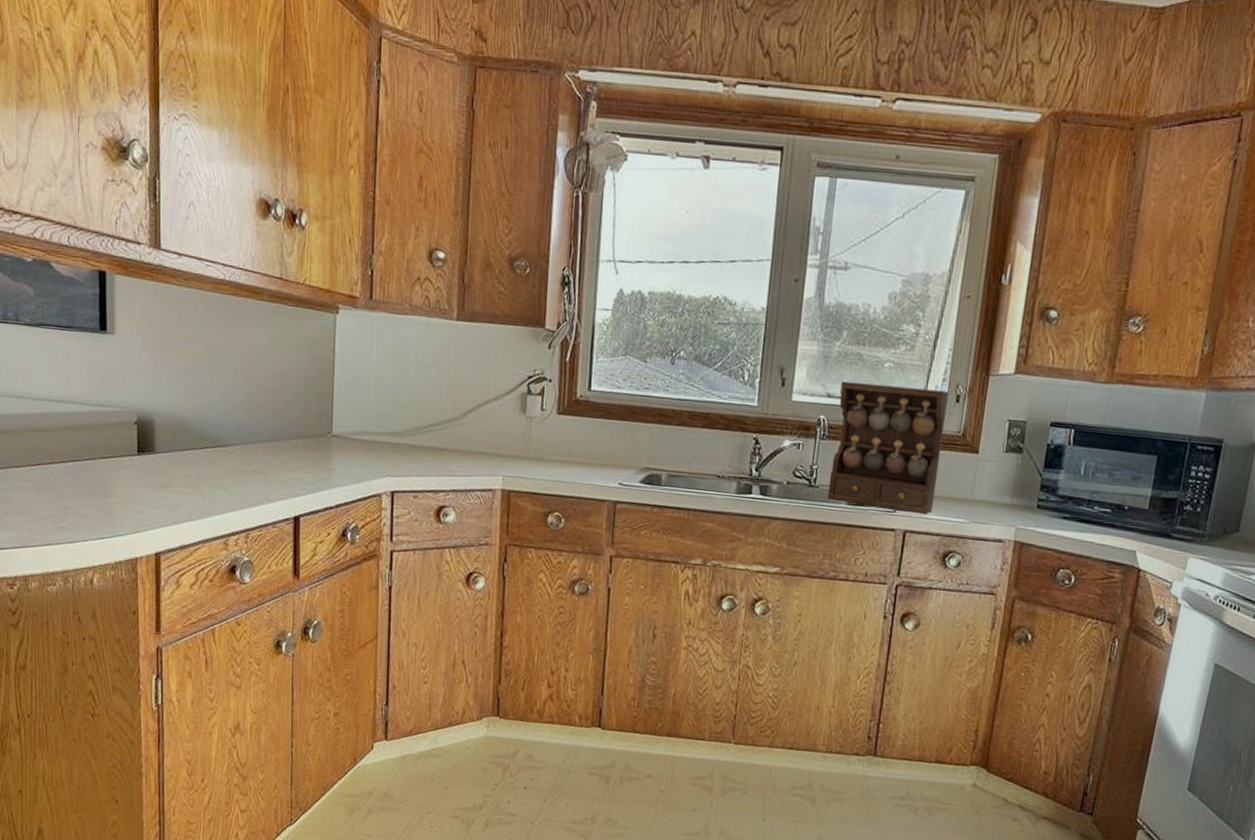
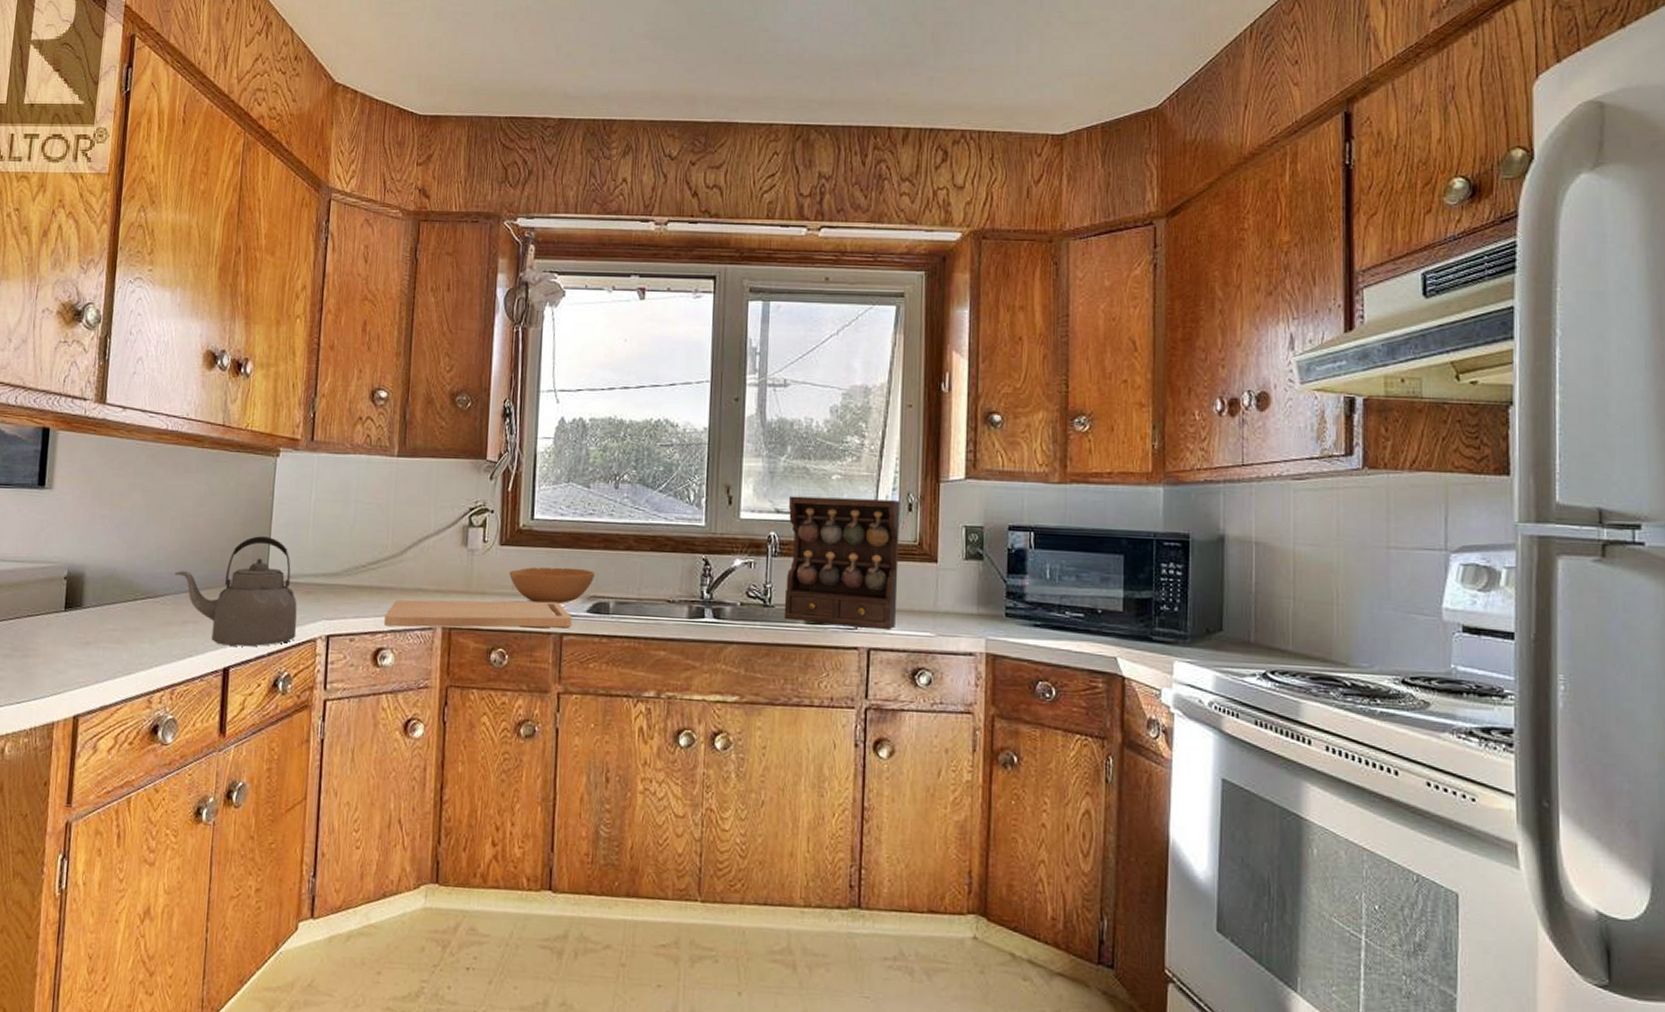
kettle: none [242,392,363,498] -> present [175,536,298,647]
cutting board: none [446,461,626,497] -> present [384,599,572,628]
bowl: none [566,437,650,473] -> present [510,567,596,604]

